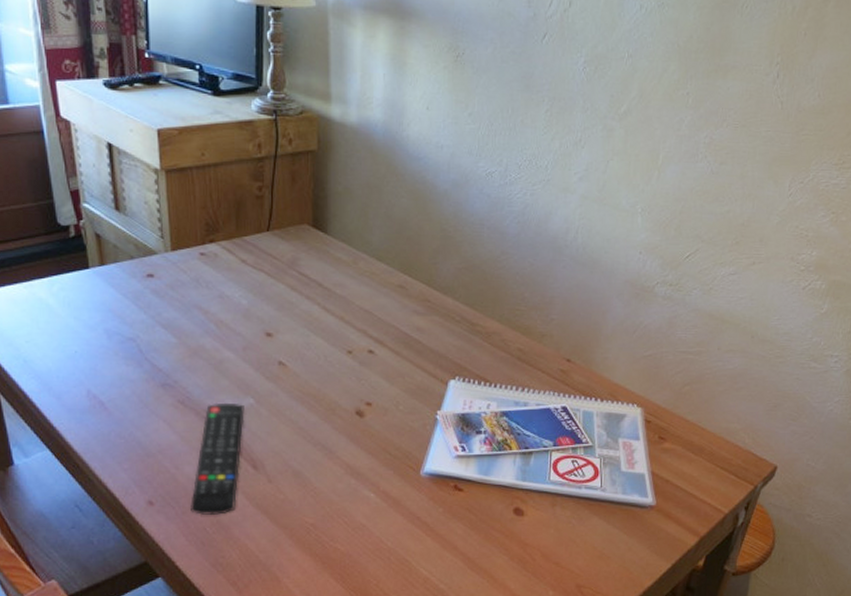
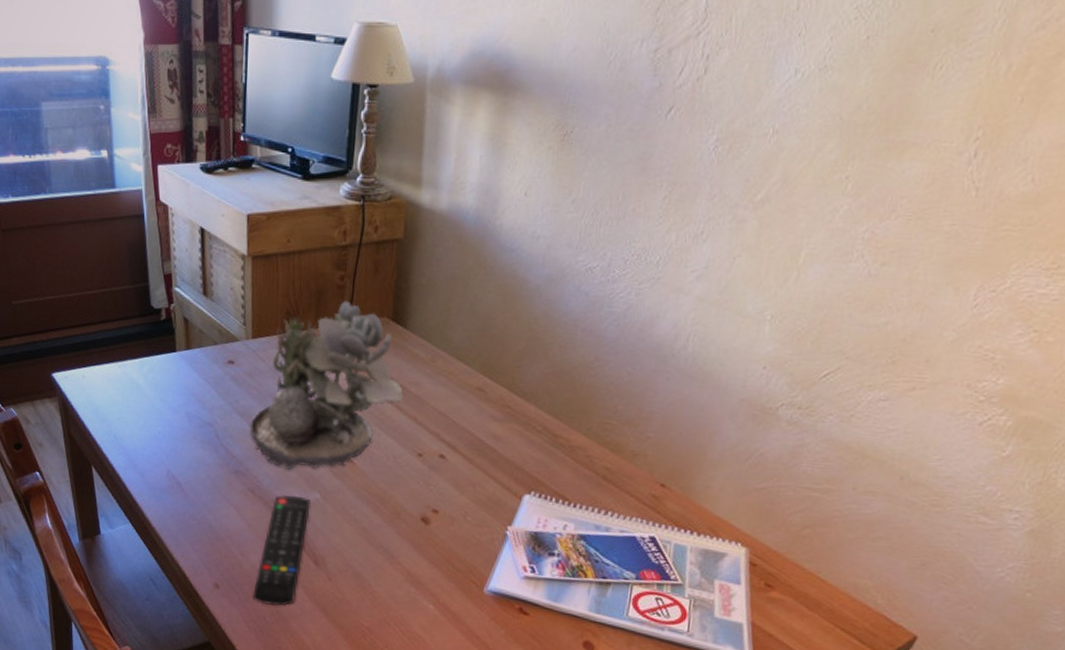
succulent plant: none [175,210,329,378] -> present [249,300,403,470]

